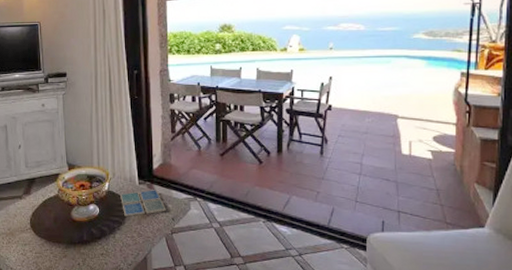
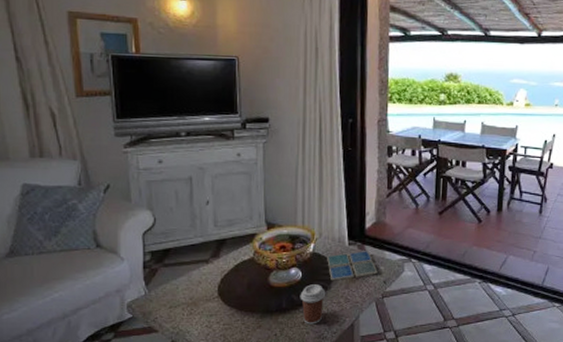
coffee cup: none [98,219,121,256] -> present [300,284,326,324]

